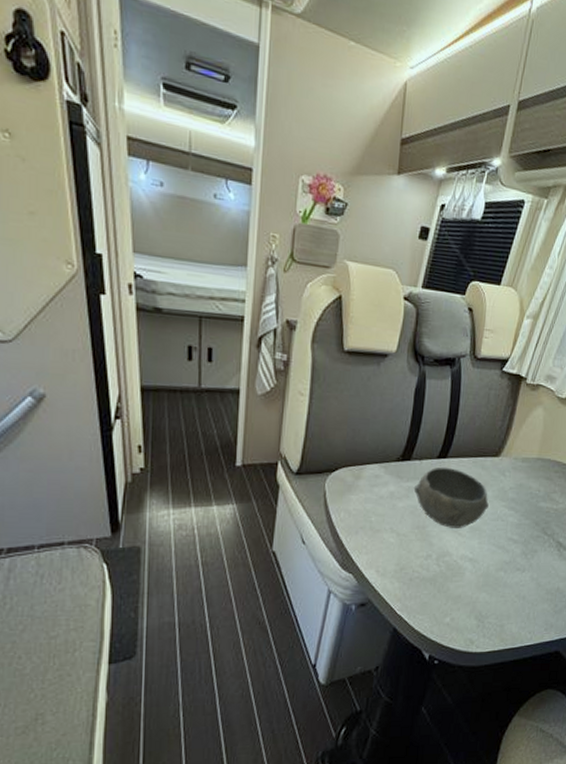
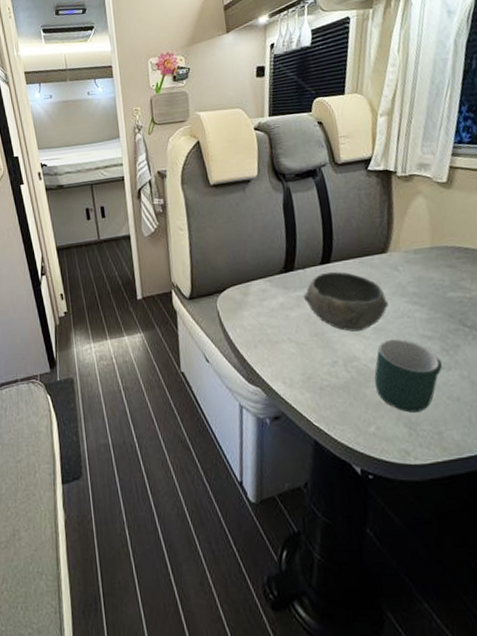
mug: none [459,539,520,607] -> present [374,339,443,413]

